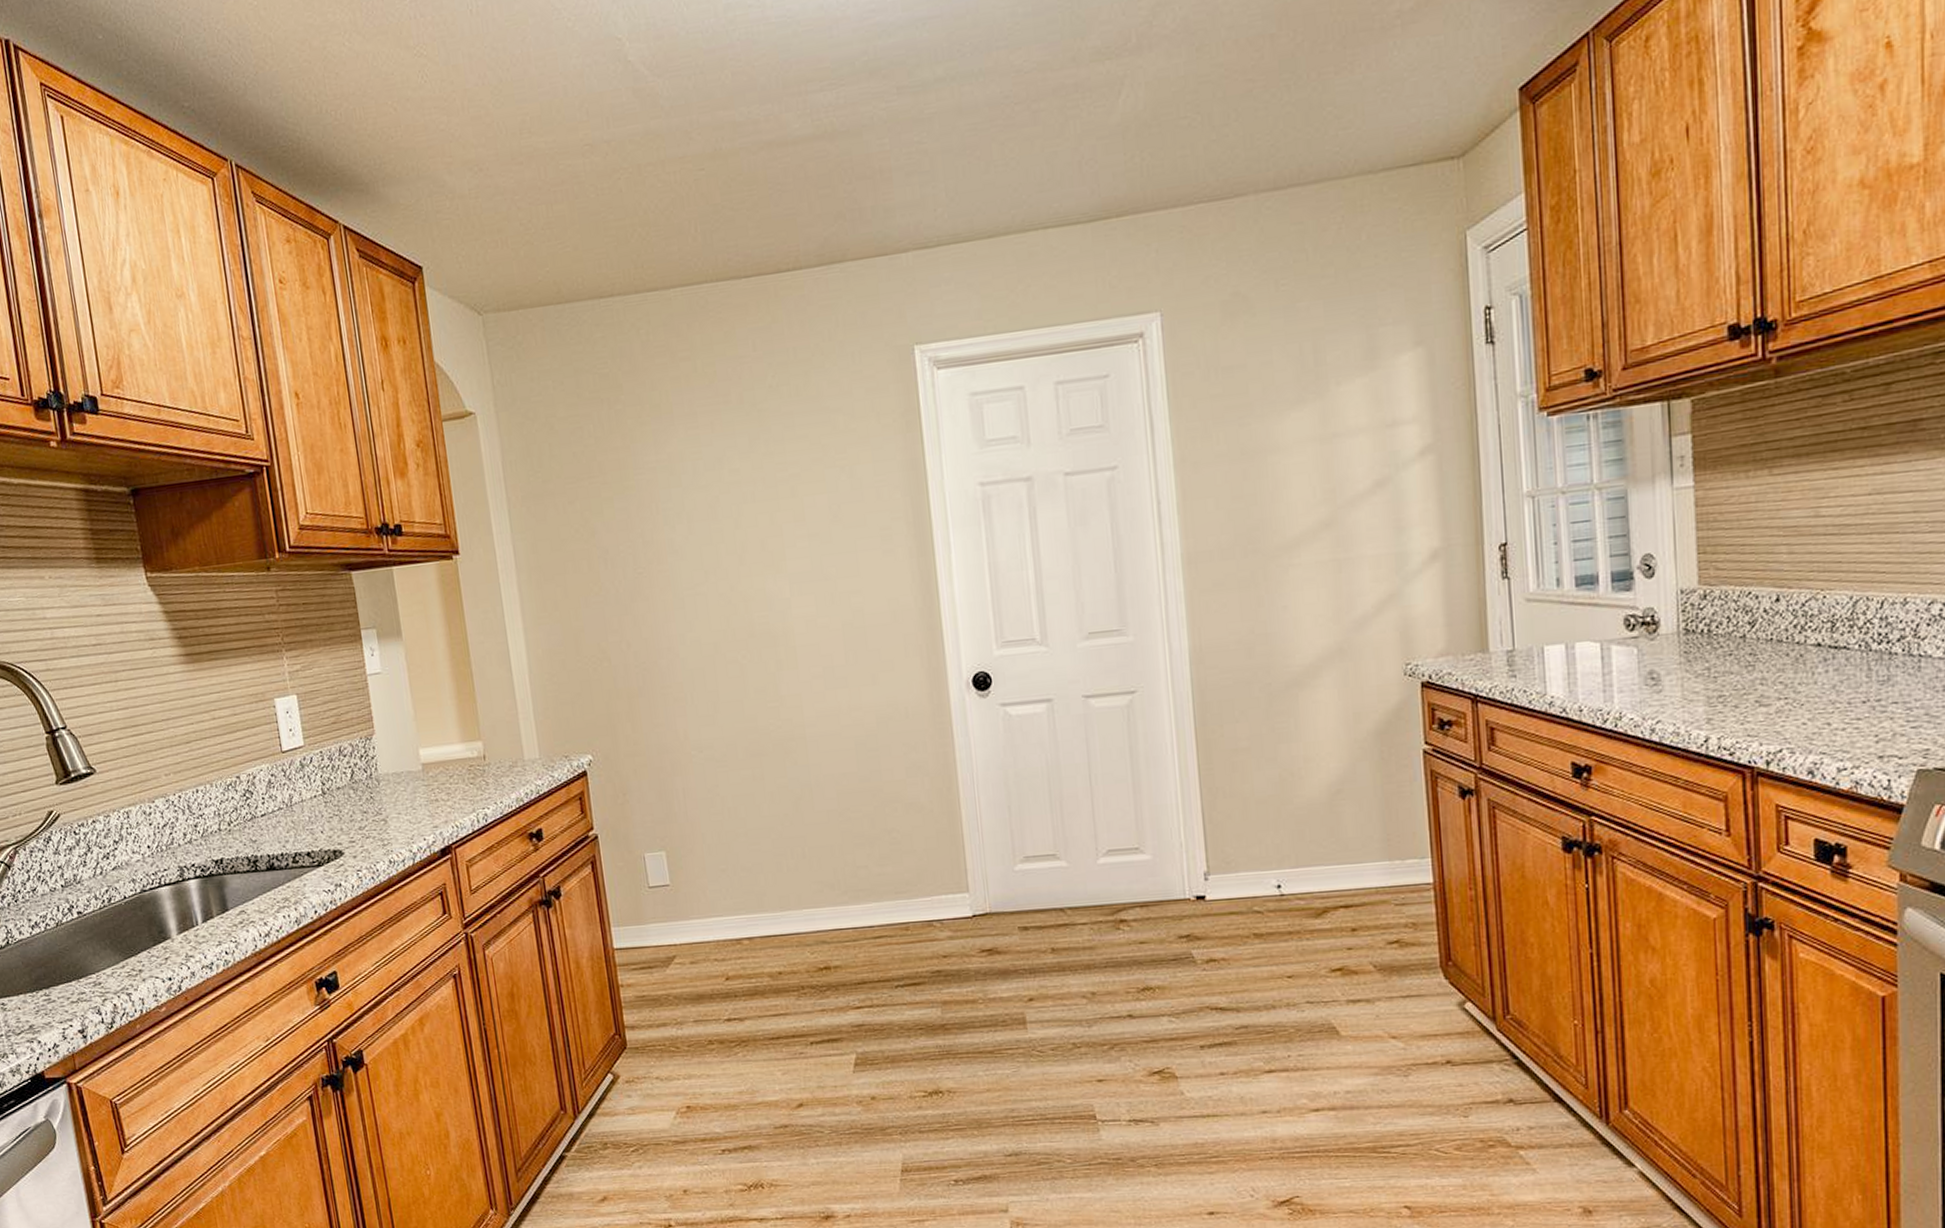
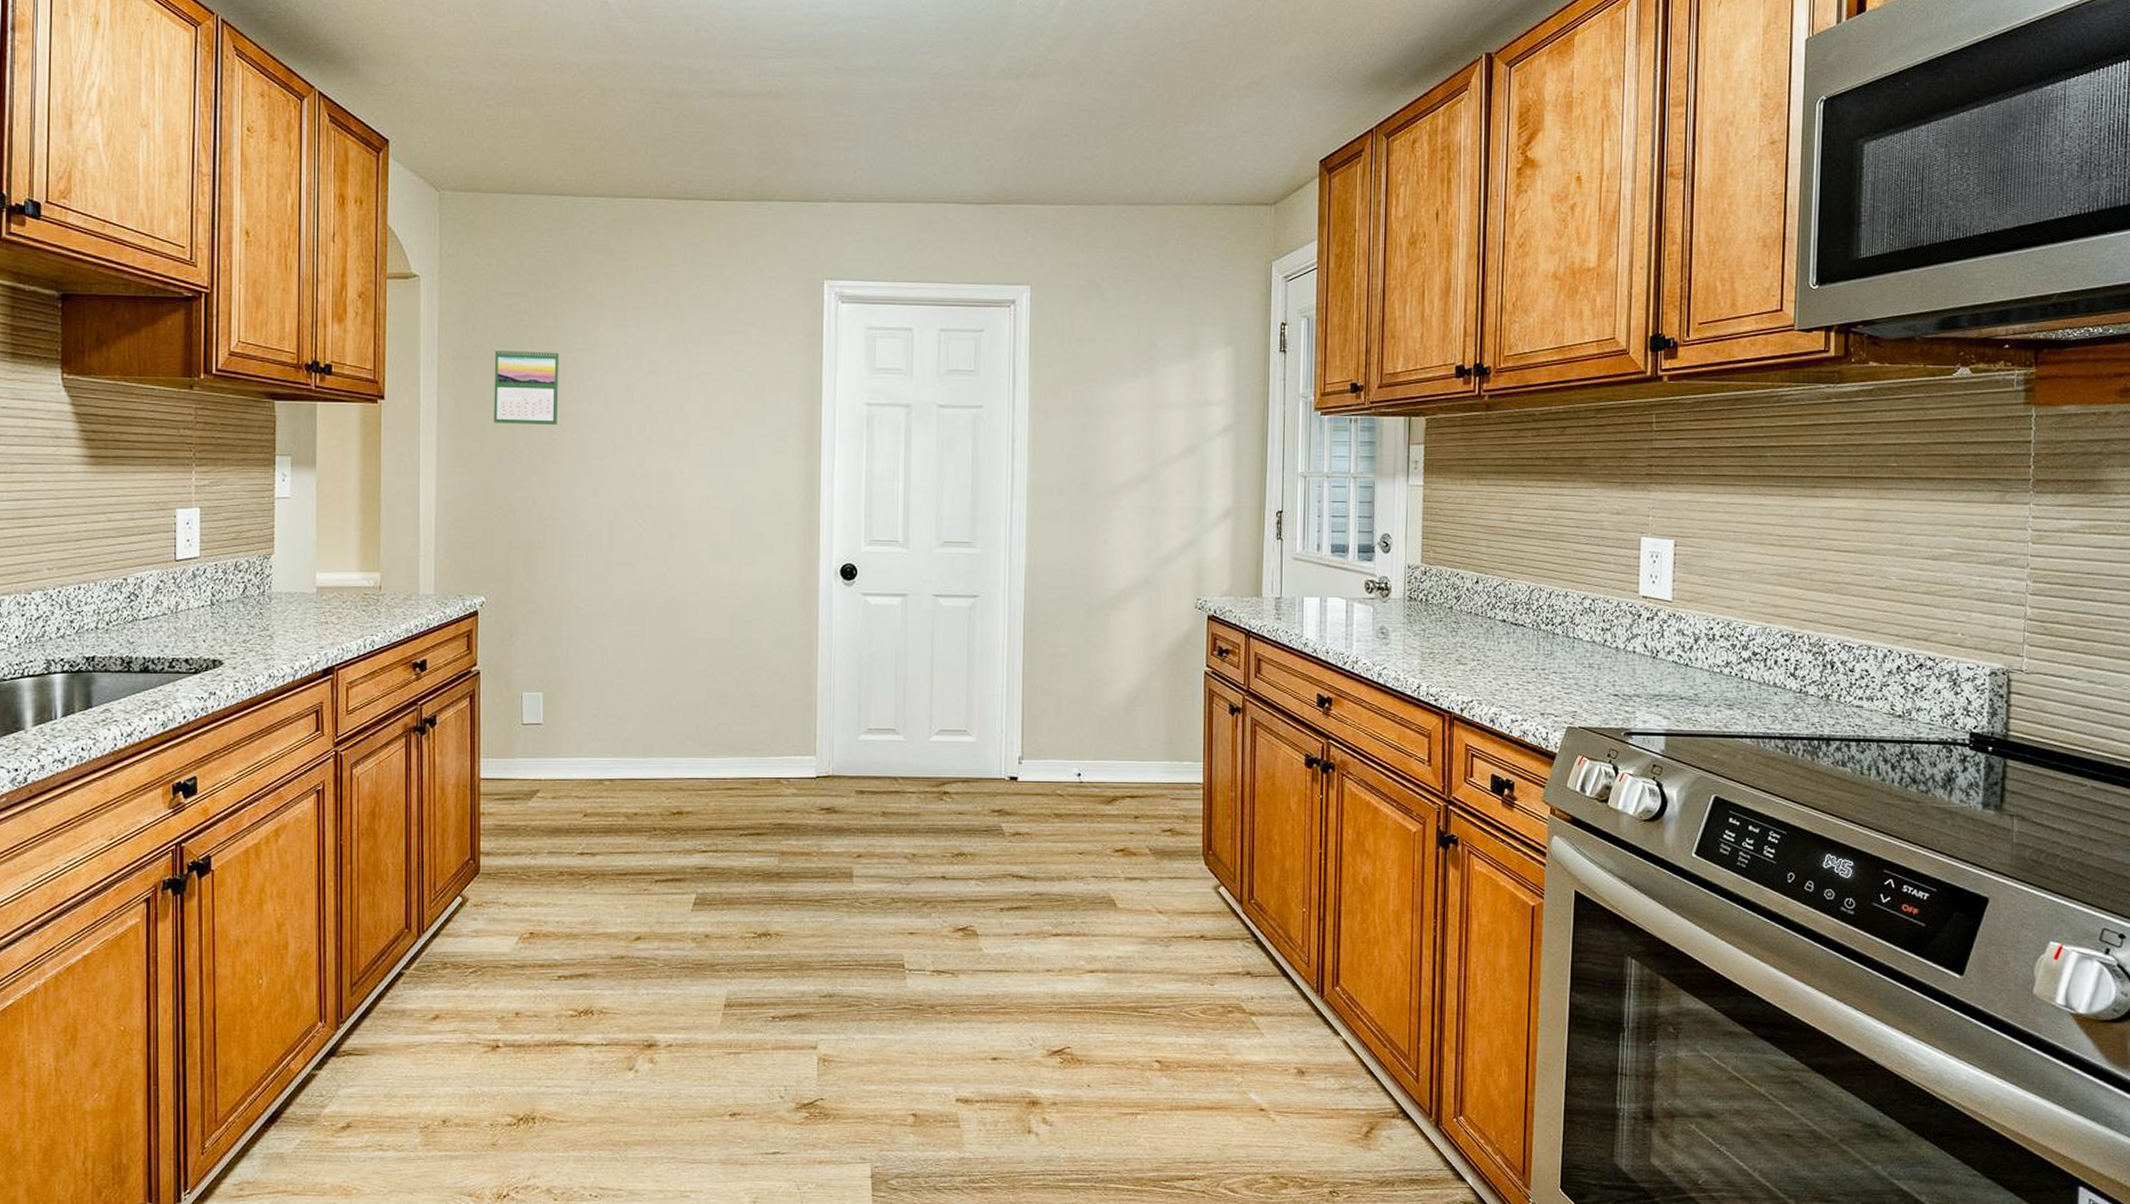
calendar: none [565,474,641,565] -> present [494,348,559,426]

